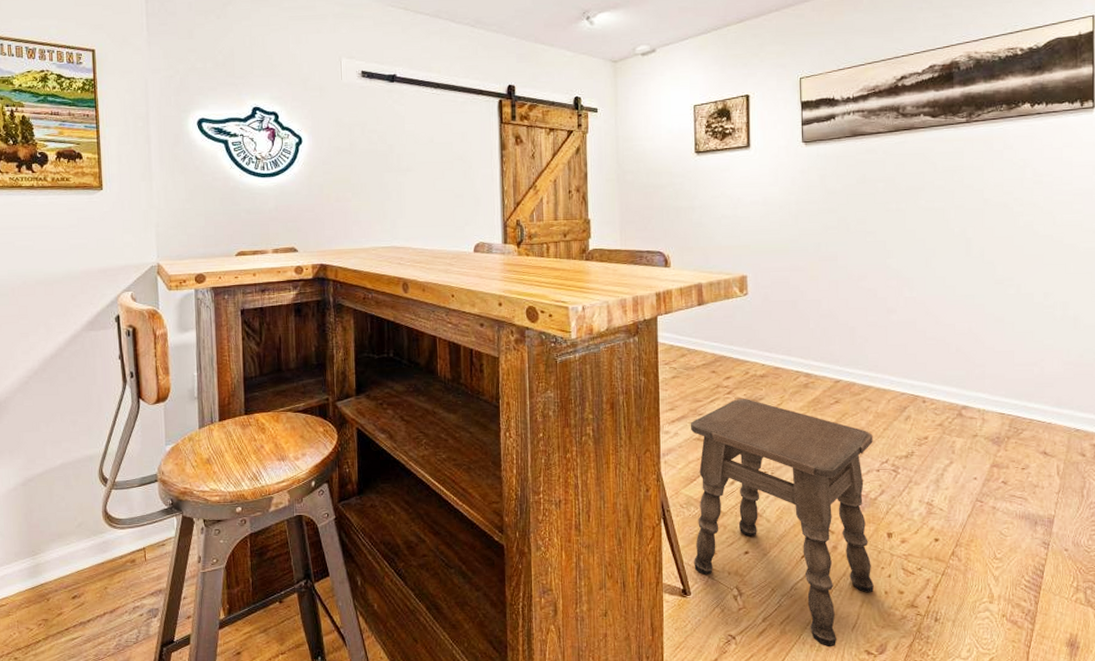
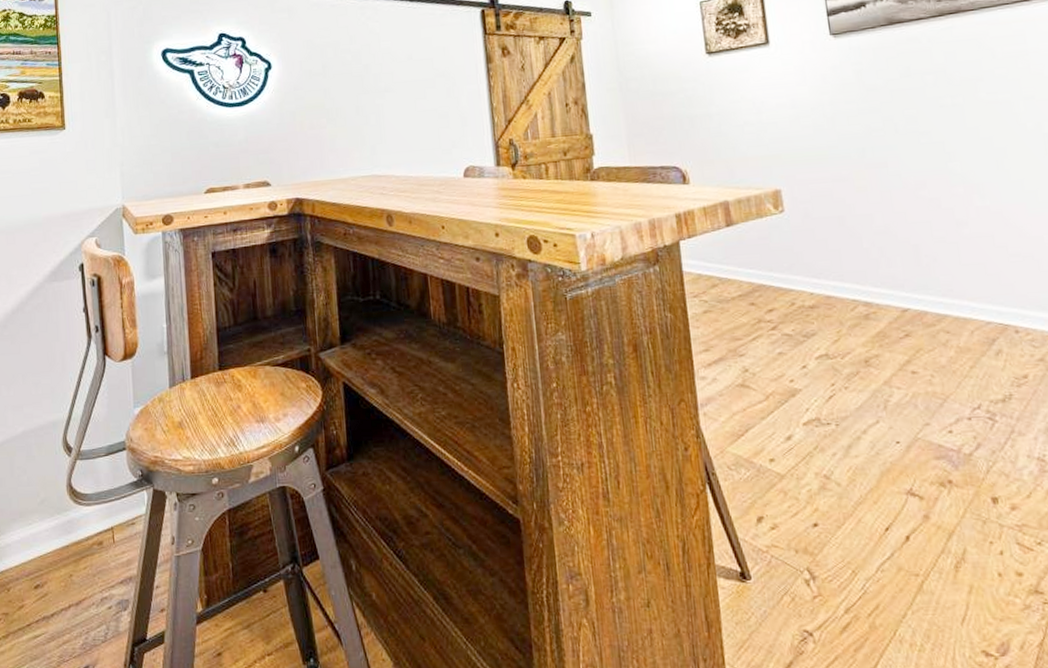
side table: present [691,398,874,647] -> none [731,334,983,647]

